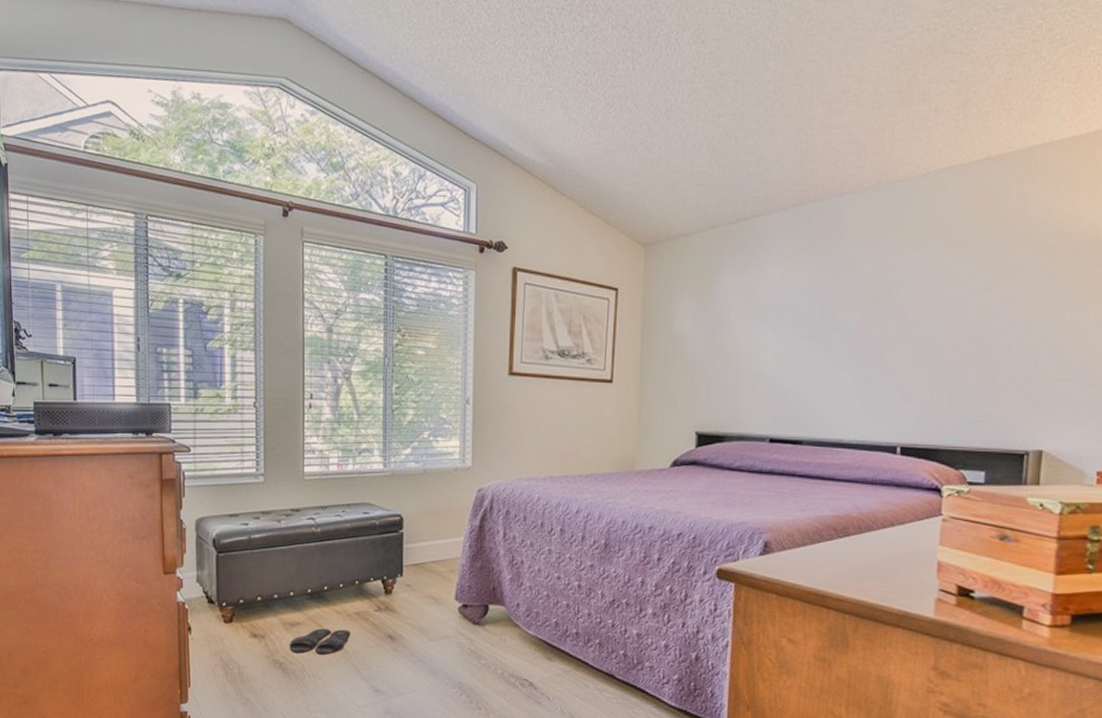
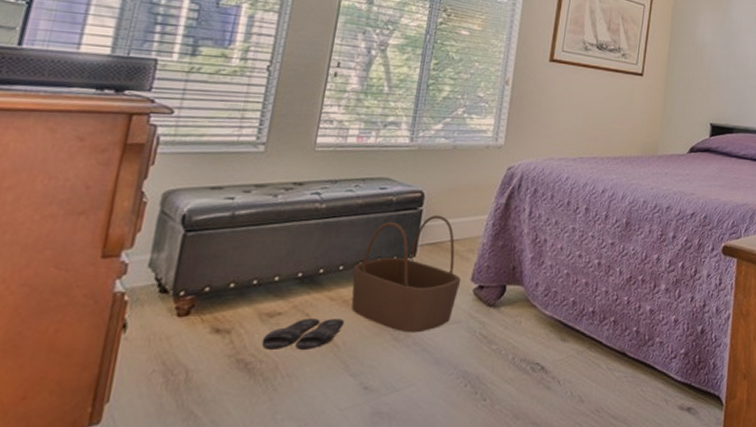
basket: none [351,537,446,645] -> present [351,215,461,333]

